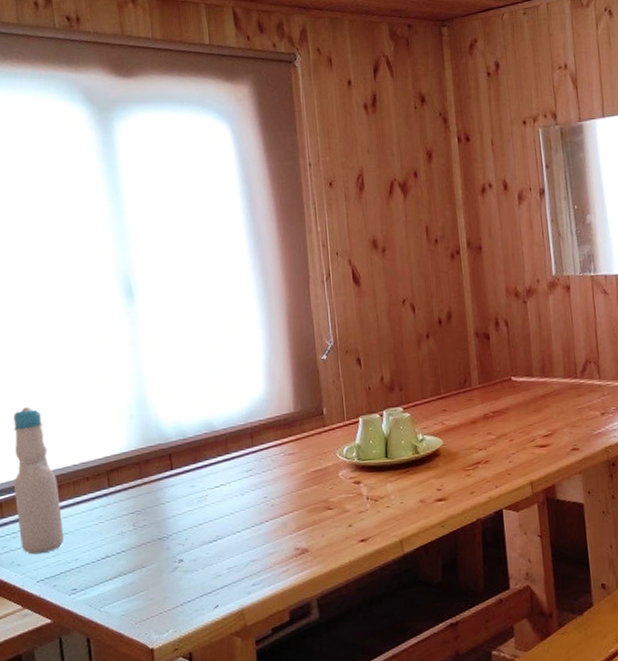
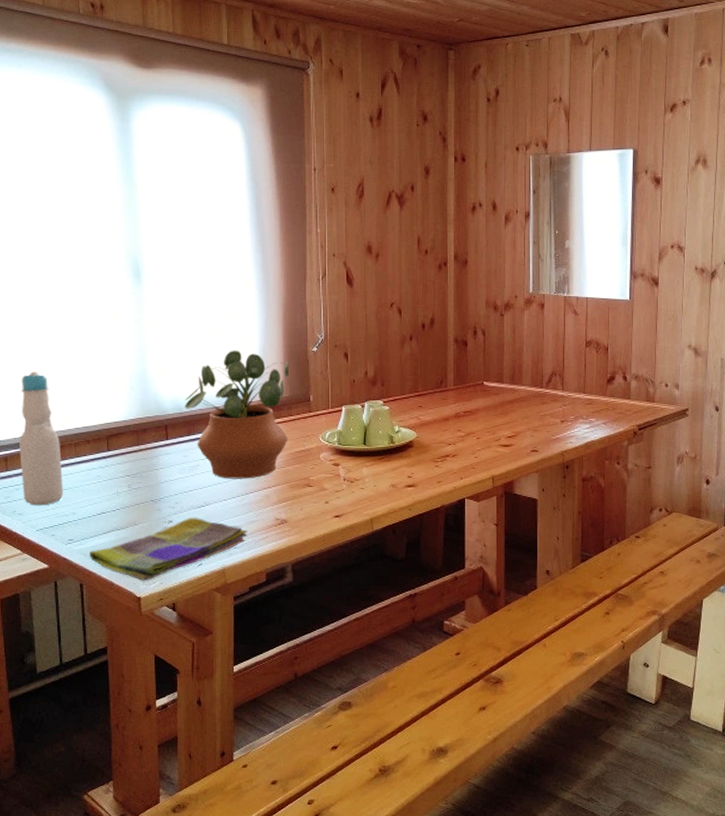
dish towel: none [95,554,266,630] -> present [89,518,248,581]
potted plant: none [188,365,302,508] -> present [185,350,289,479]

